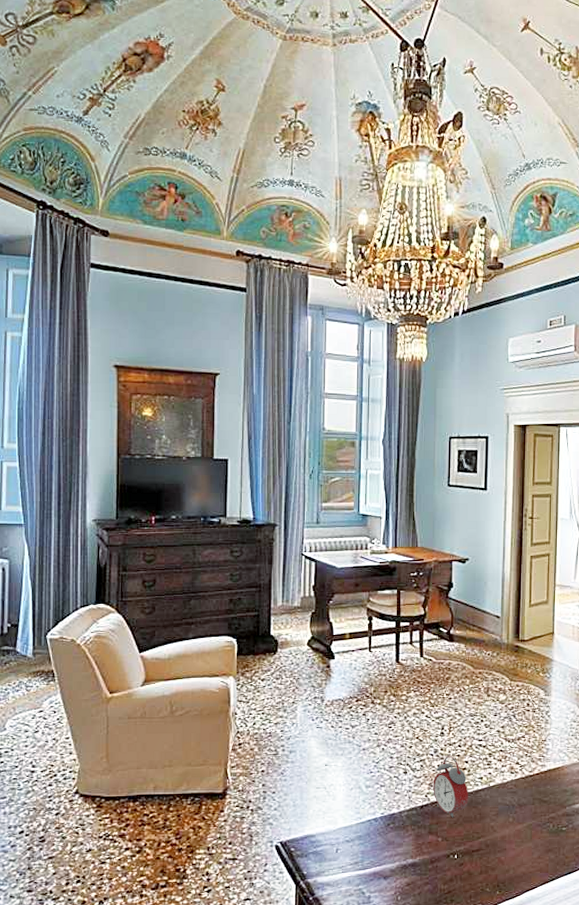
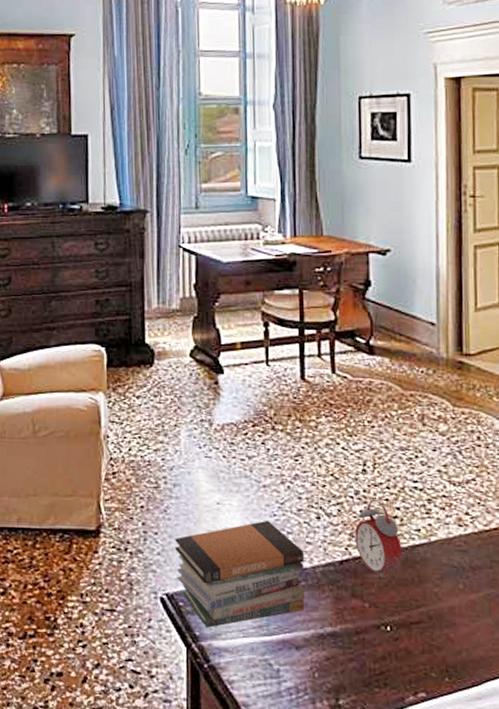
book stack: none [289,776,393,867] -> present [175,520,305,628]

